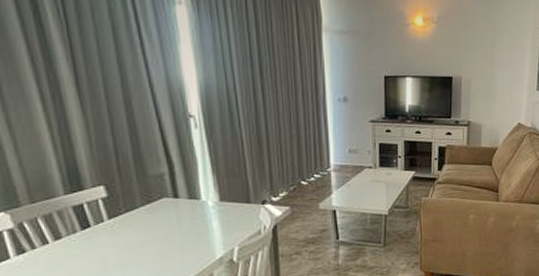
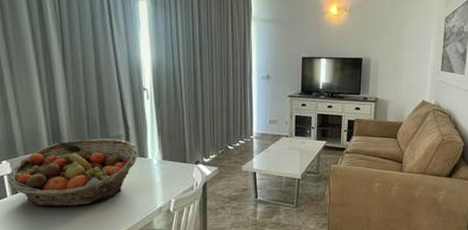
fruit basket: none [8,178,188,268] -> present [7,139,138,207]

